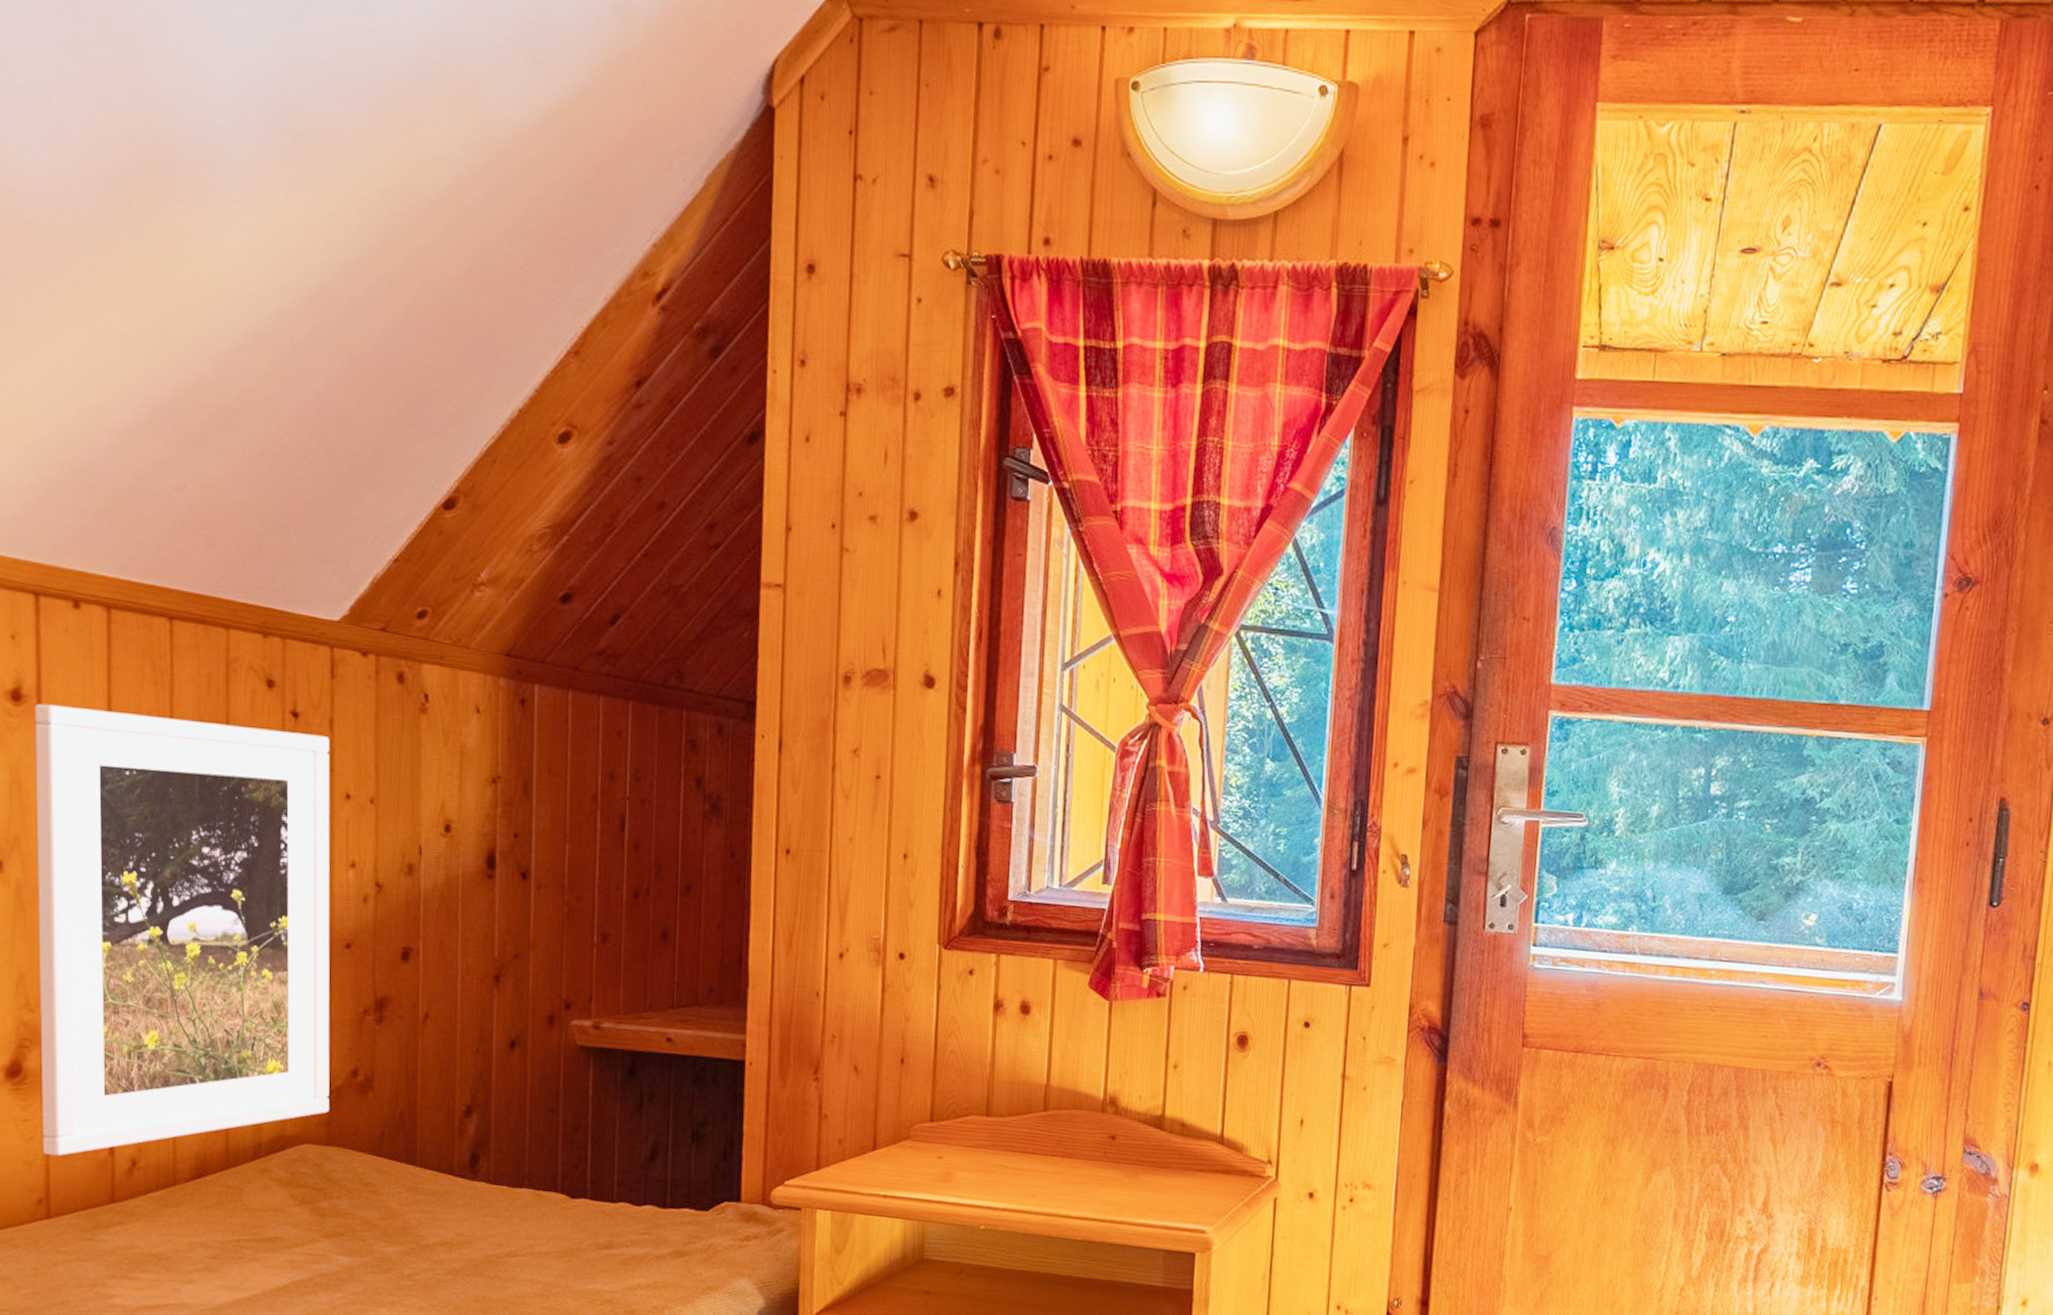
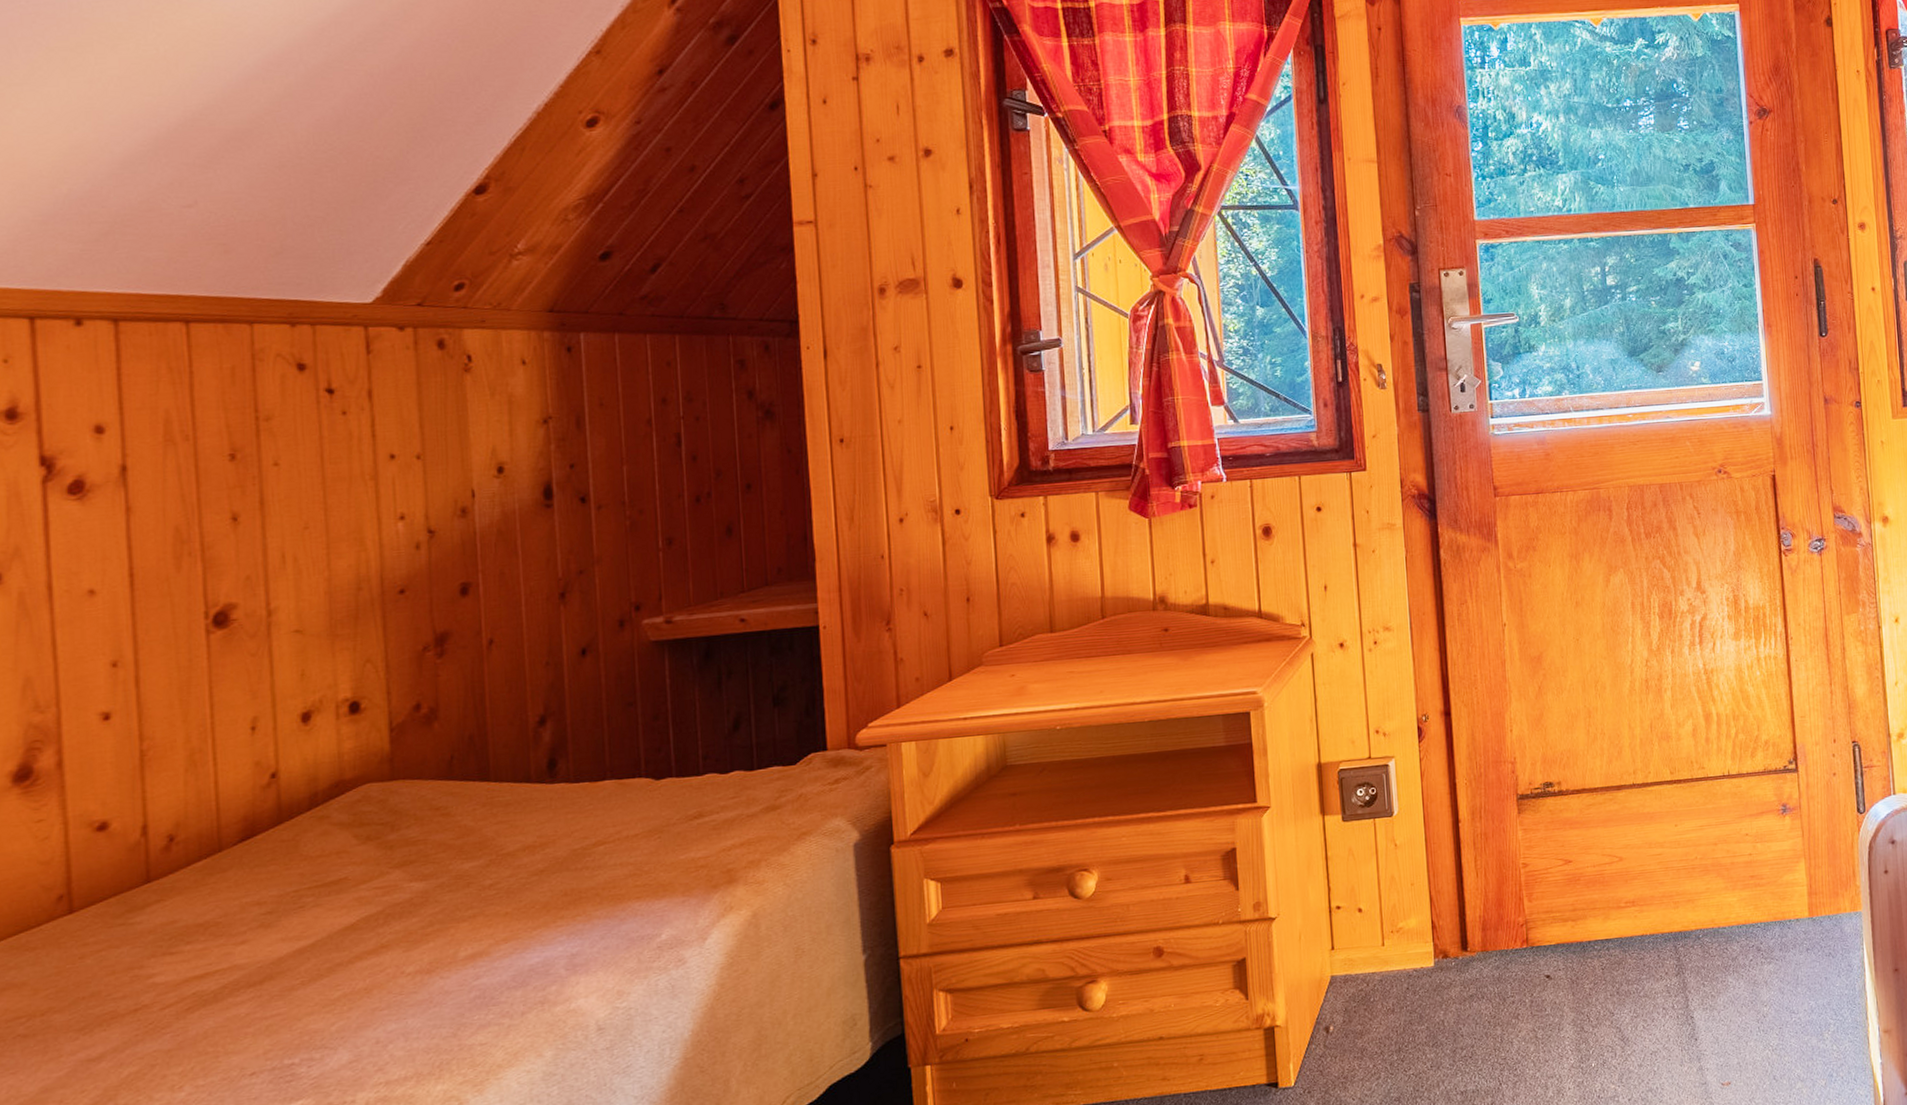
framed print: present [35,703,330,1156] -> none [33,406,392,851]

